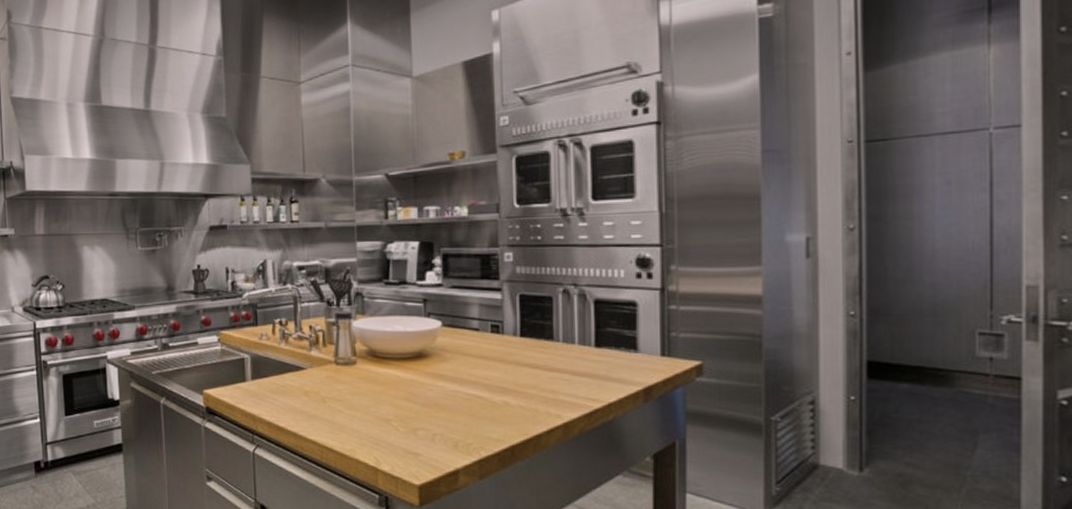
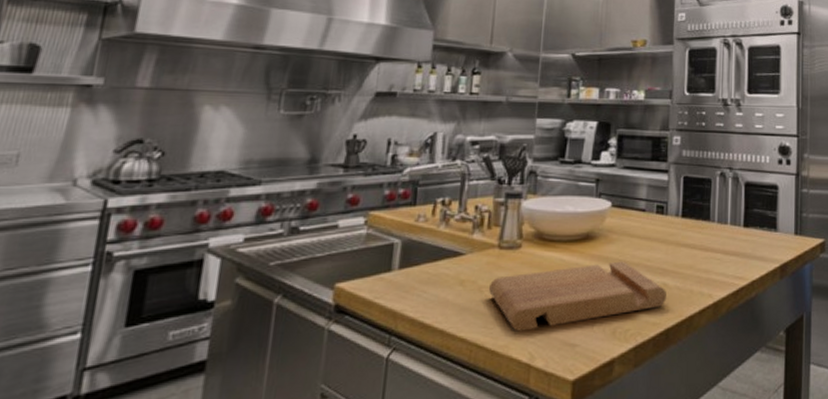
cutting board: none [330,379,510,439] -> present [488,261,668,332]

